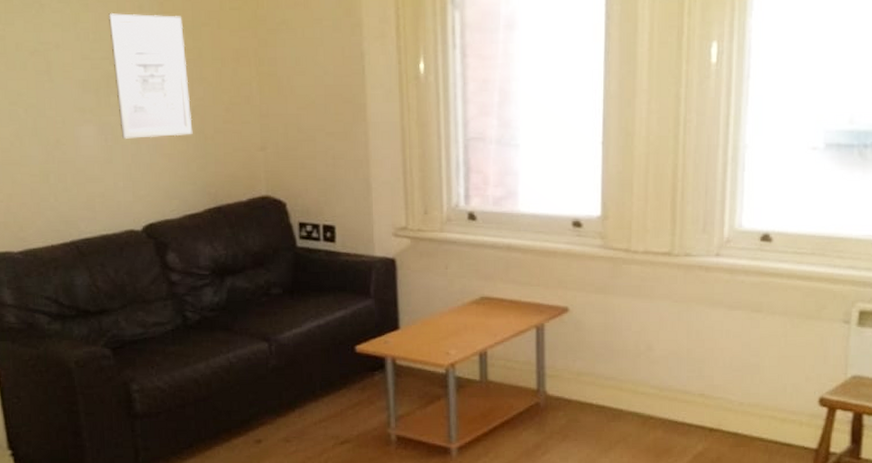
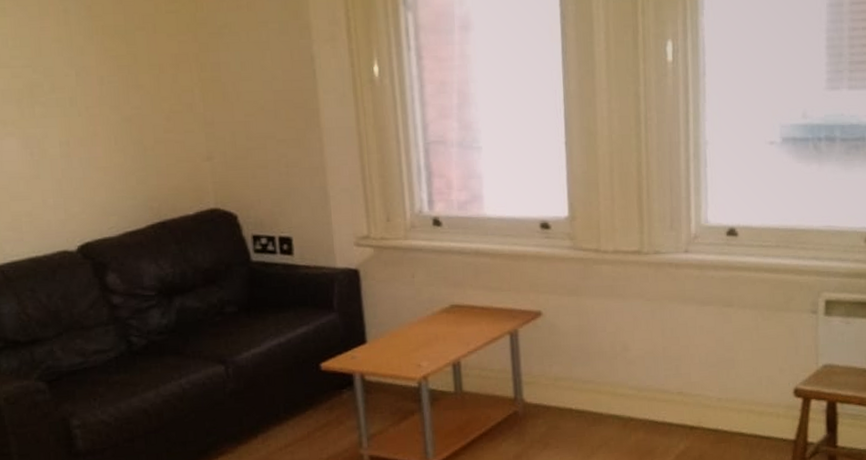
wall art: present [108,13,193,139] -> none [29,18,131,152]

